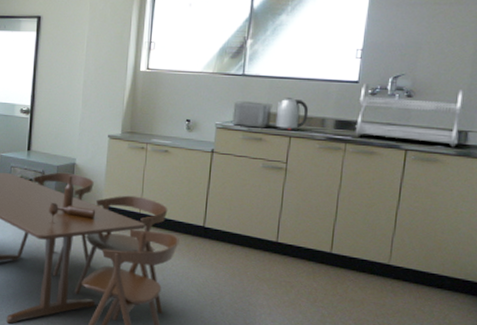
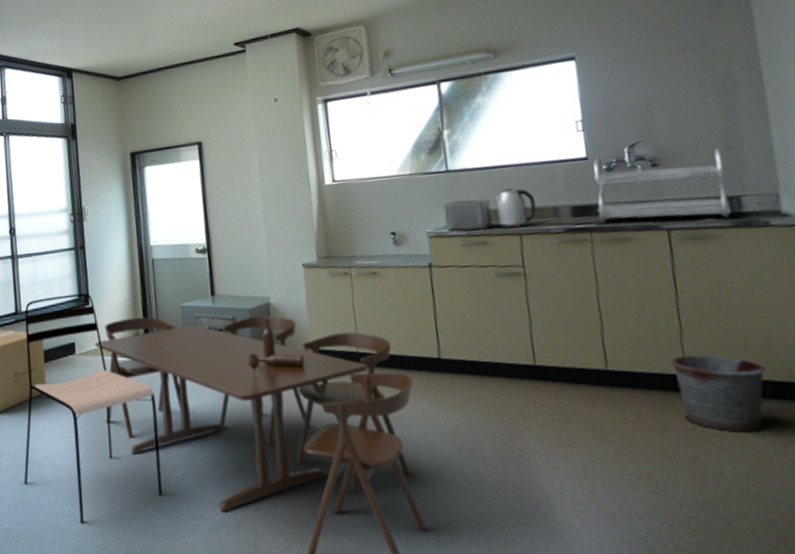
bucket: none [380,249,449,313] -> present [670,355,766,432]

